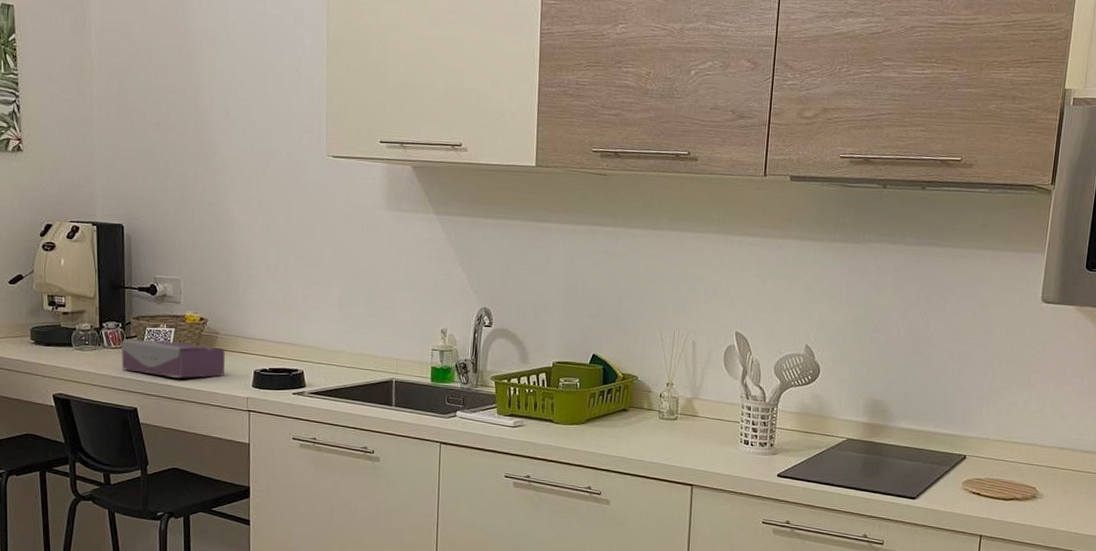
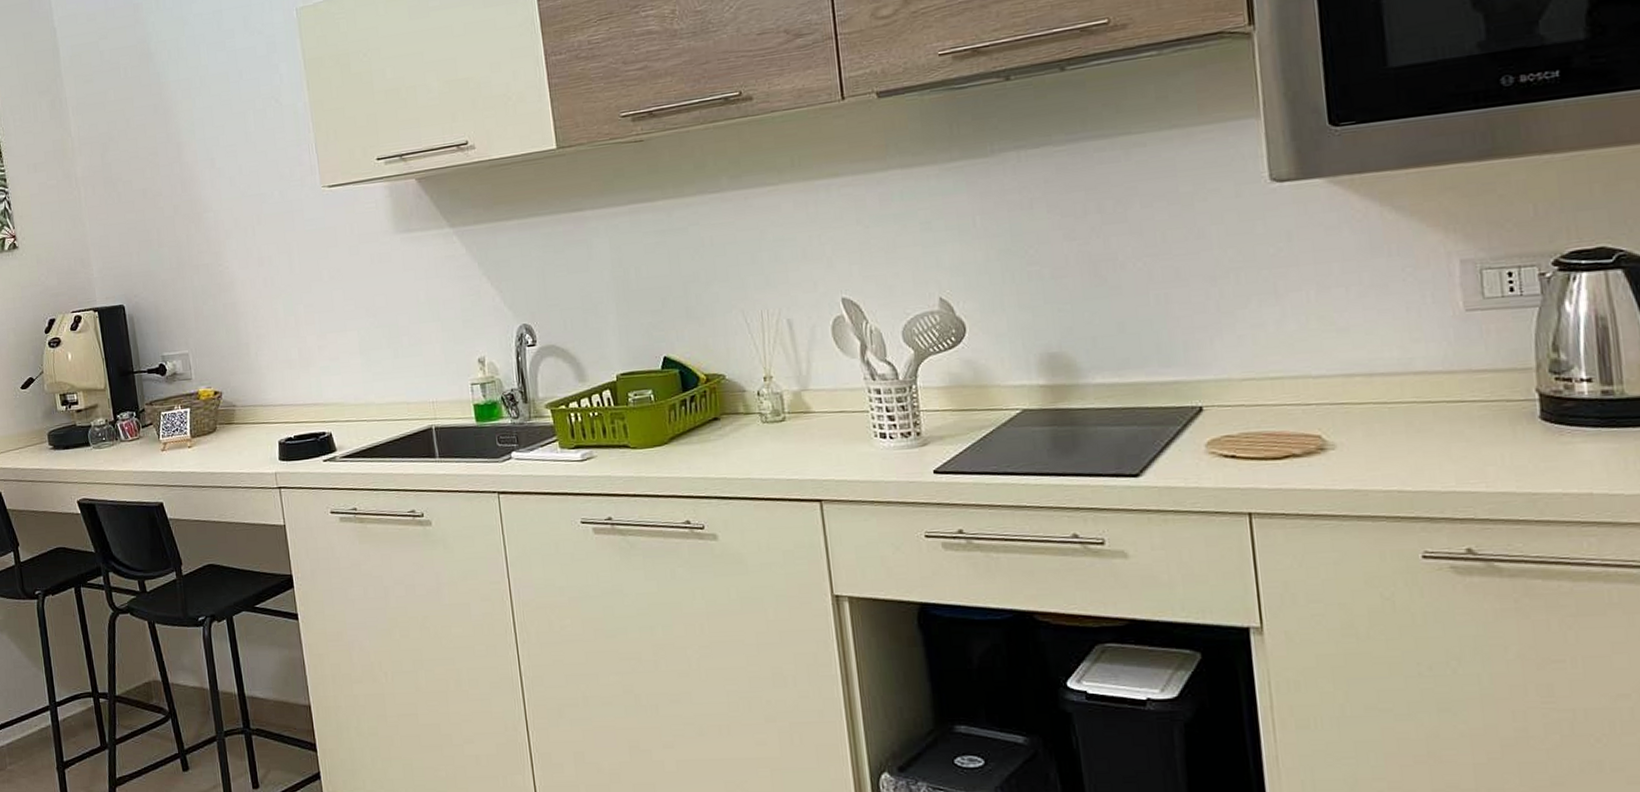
tissue box: present [121,339,225,378] -> none [138,421,248,463]

